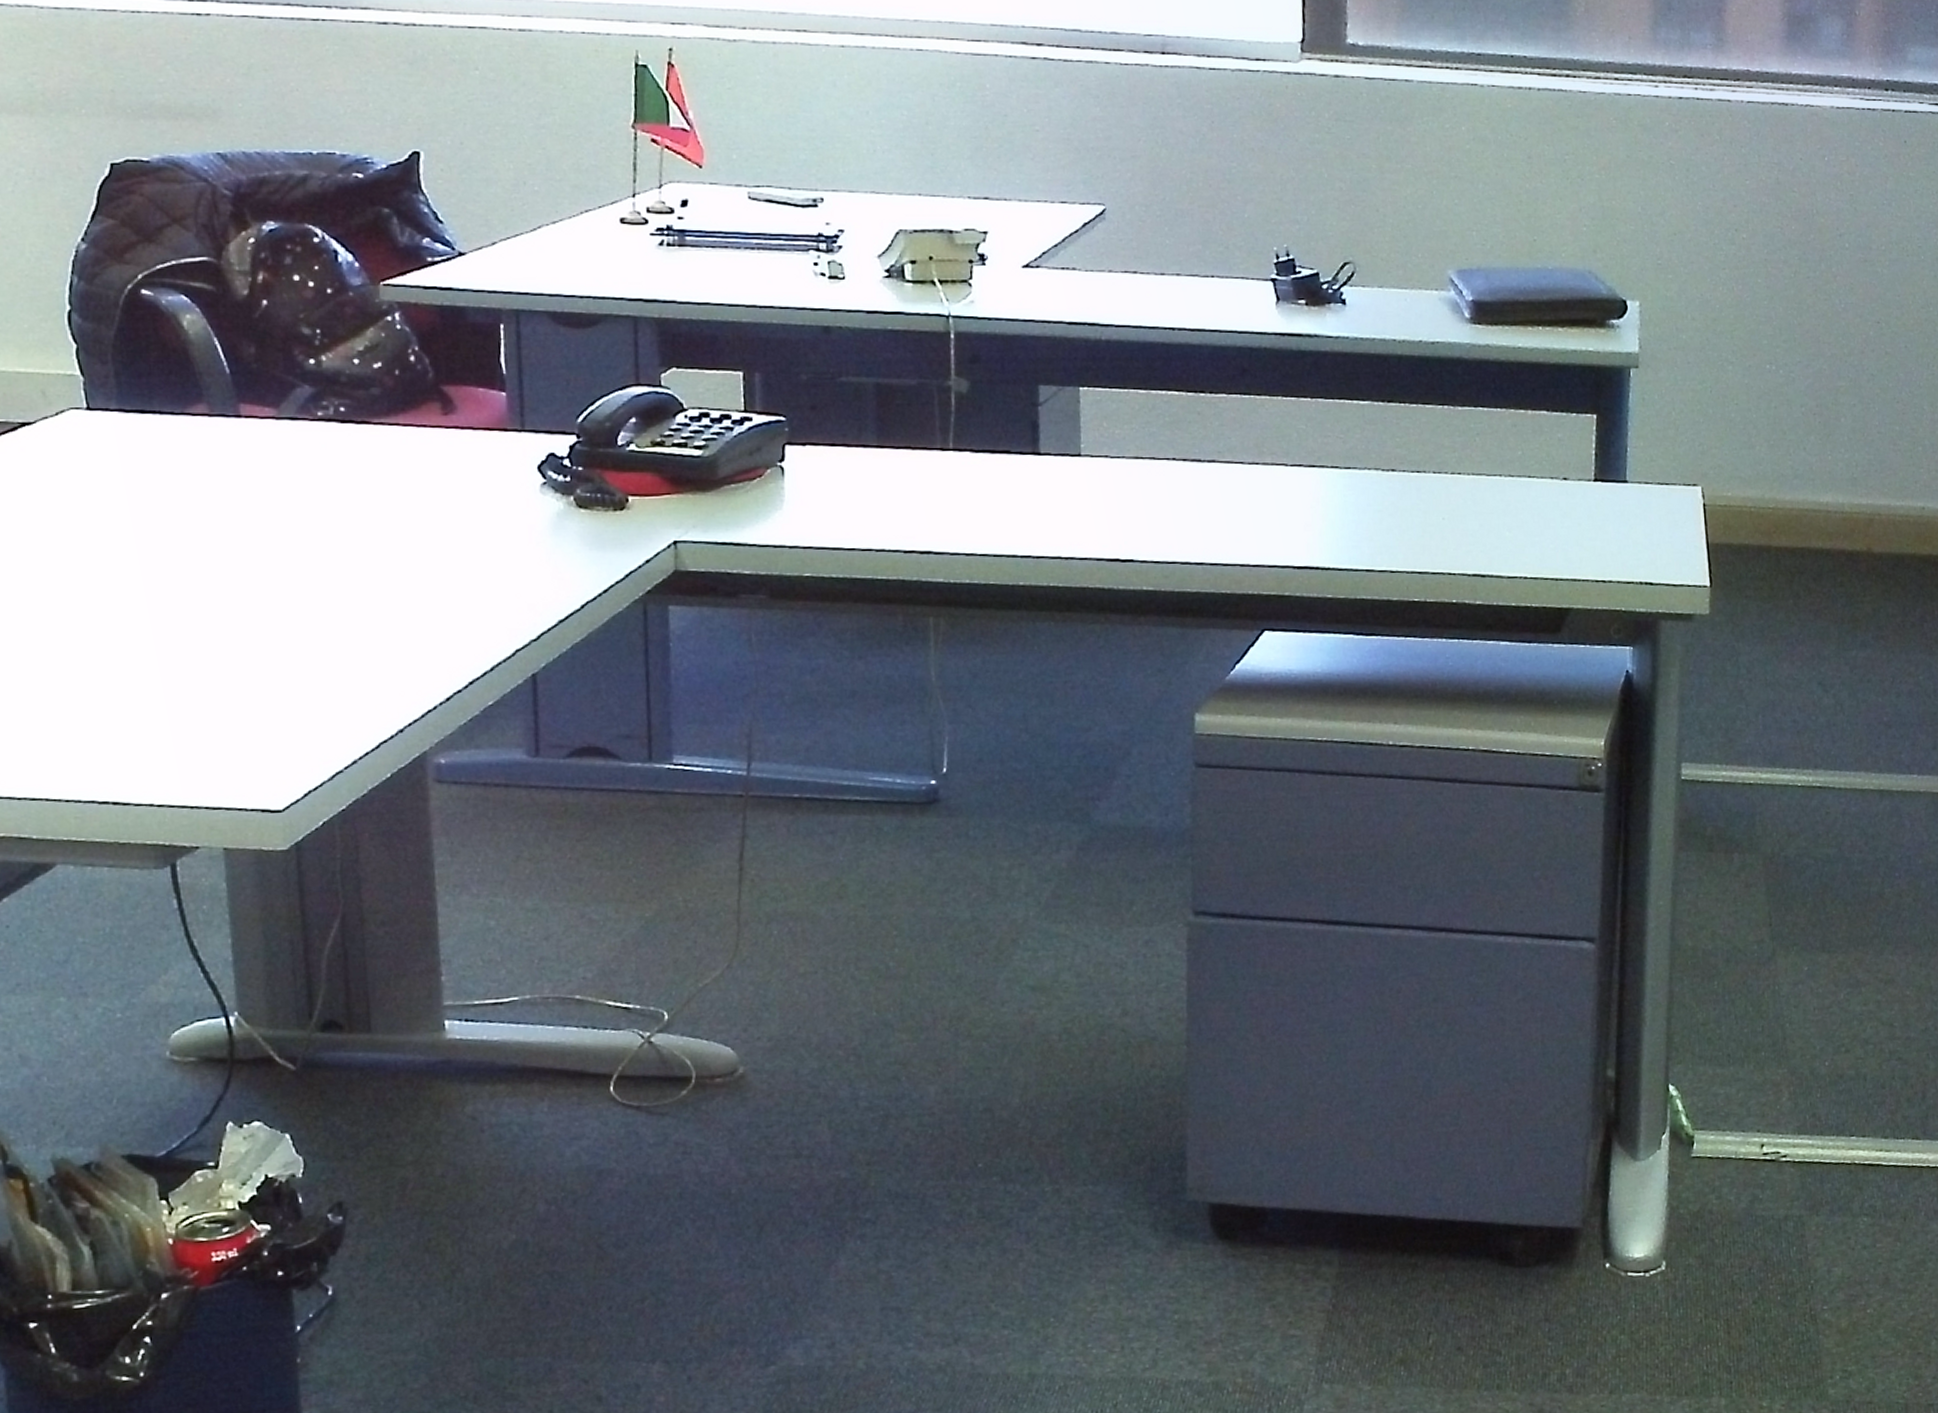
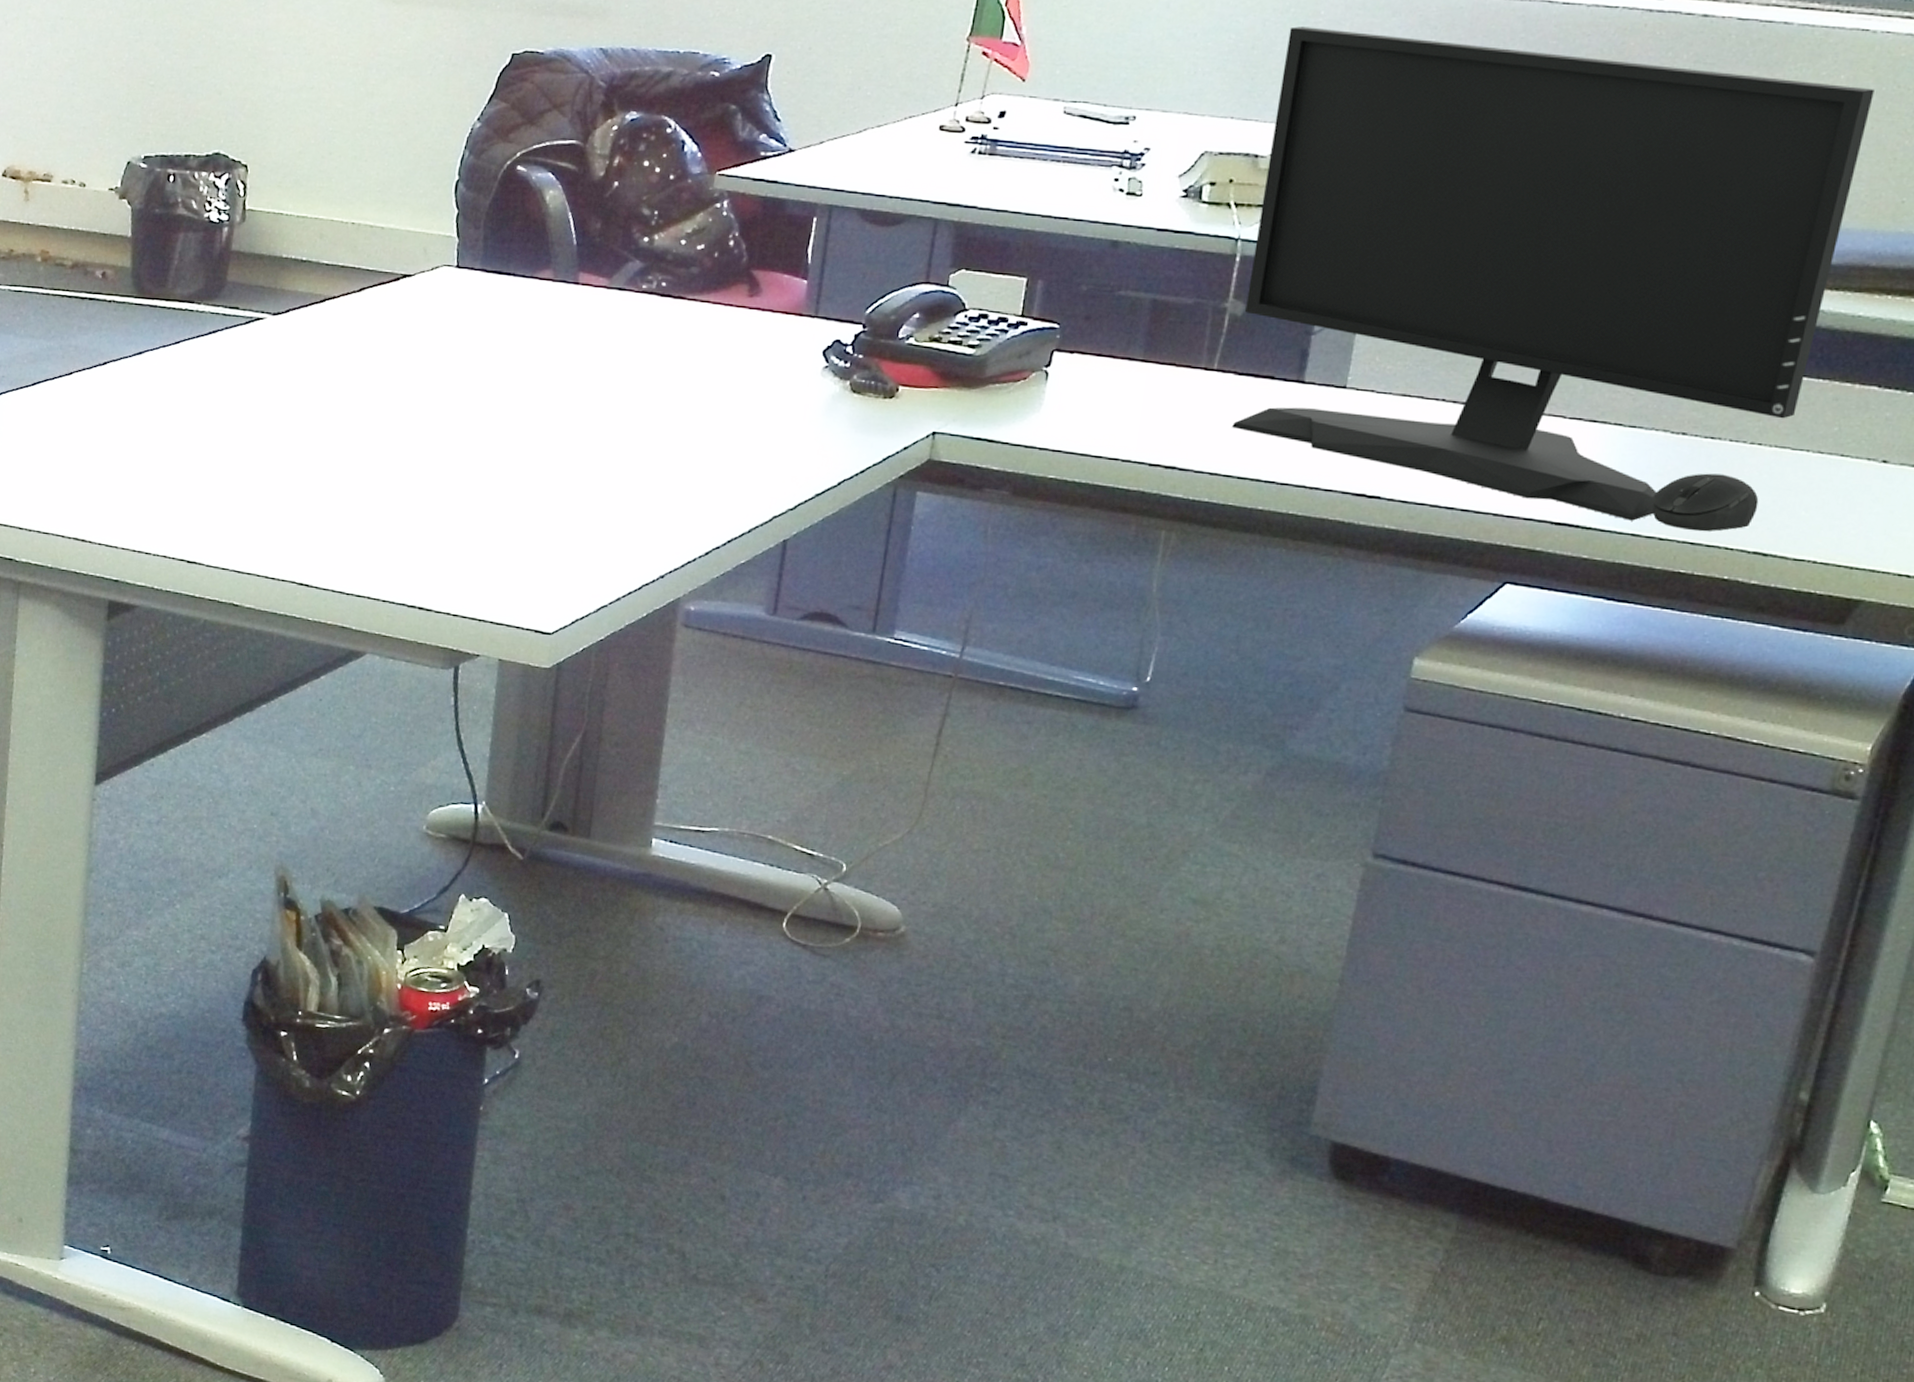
computer monitor: none [959,101,1493,557] -> present [1231,26,1875,521]
computer mouse: none [1377,505,1469,561] -> present [1652,473,1759,532]

